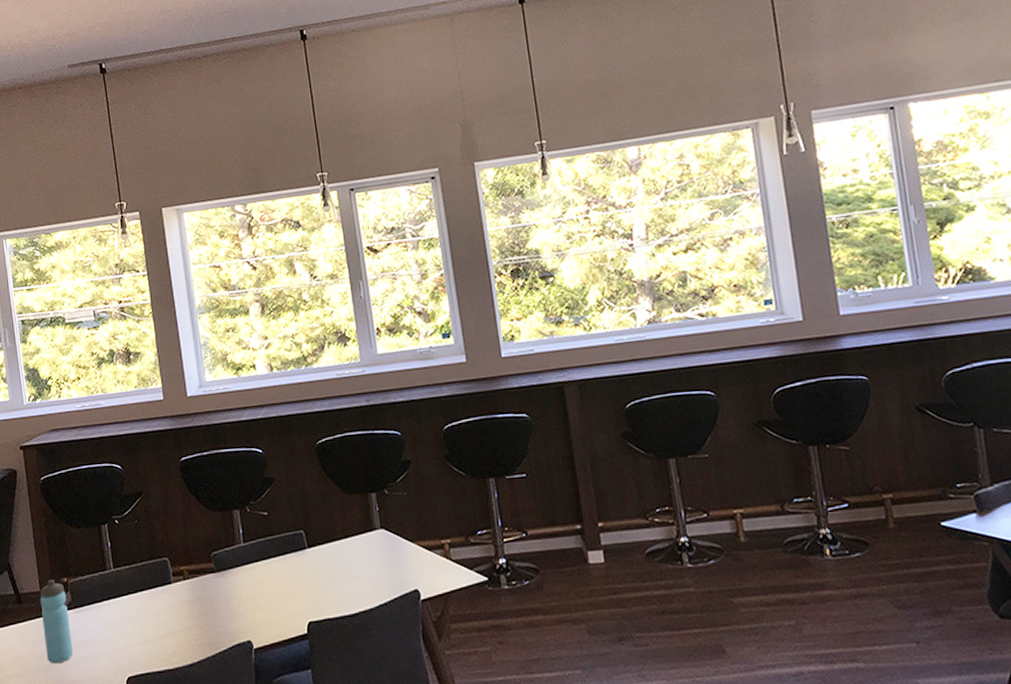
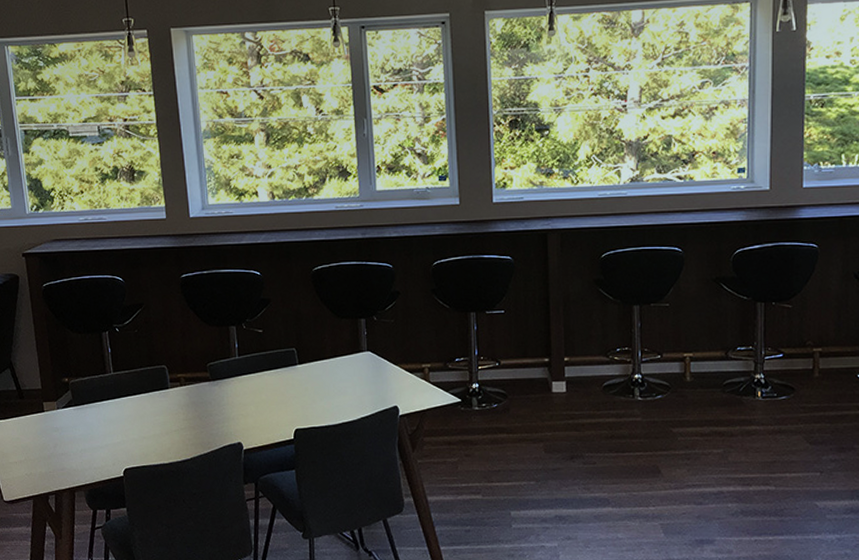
water bottle: present [40,580,73,664] -> none [41,379,73,454]

